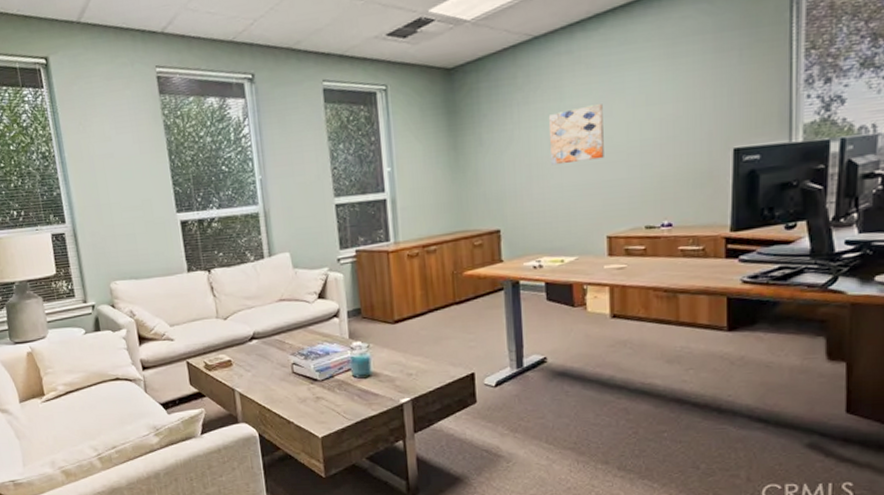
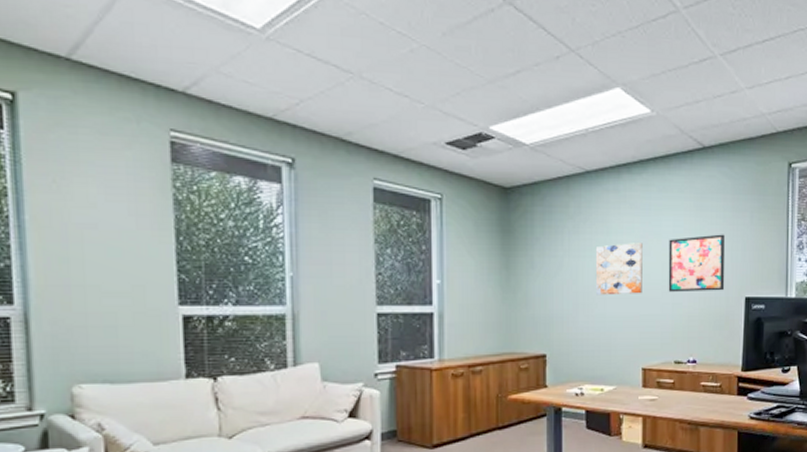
wall art: none [634,80,706,153] -> present [668,234,725,293]

